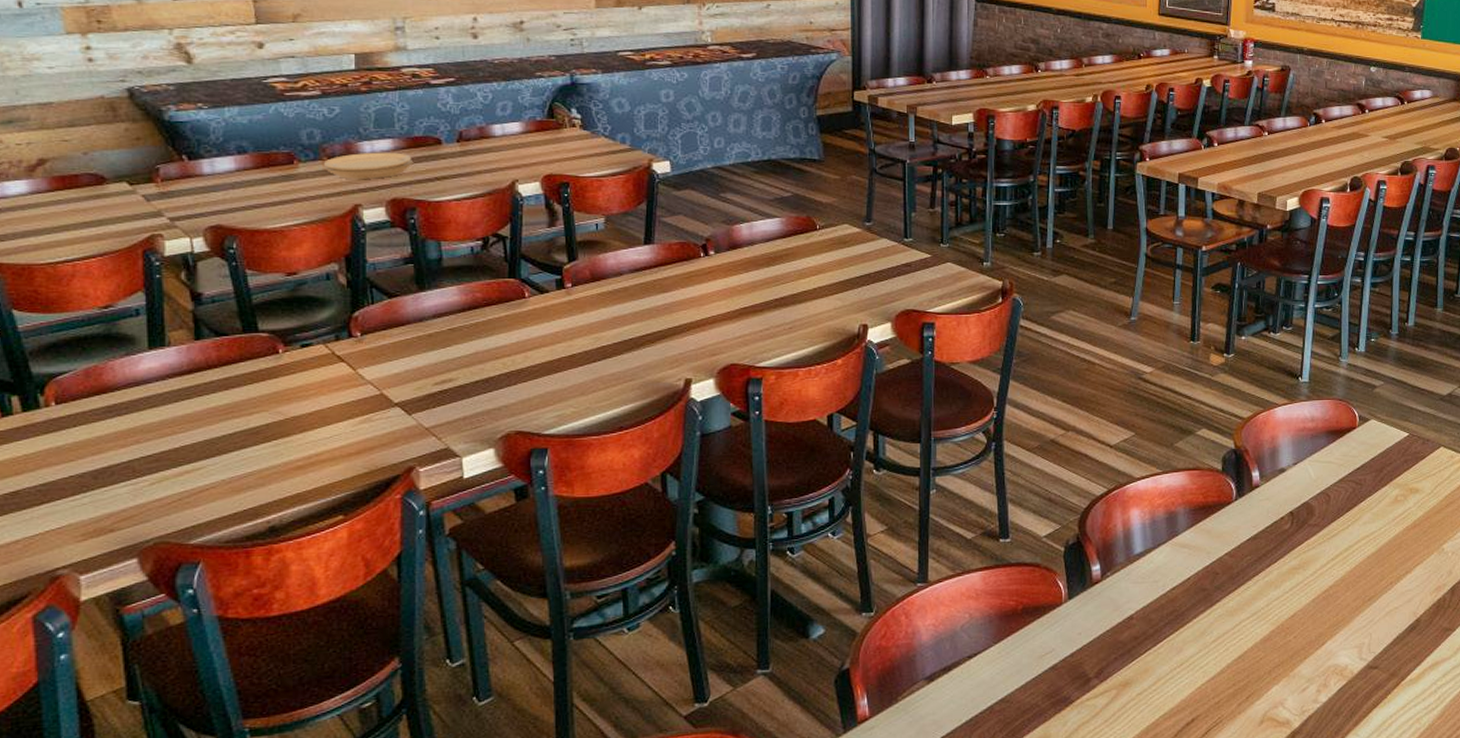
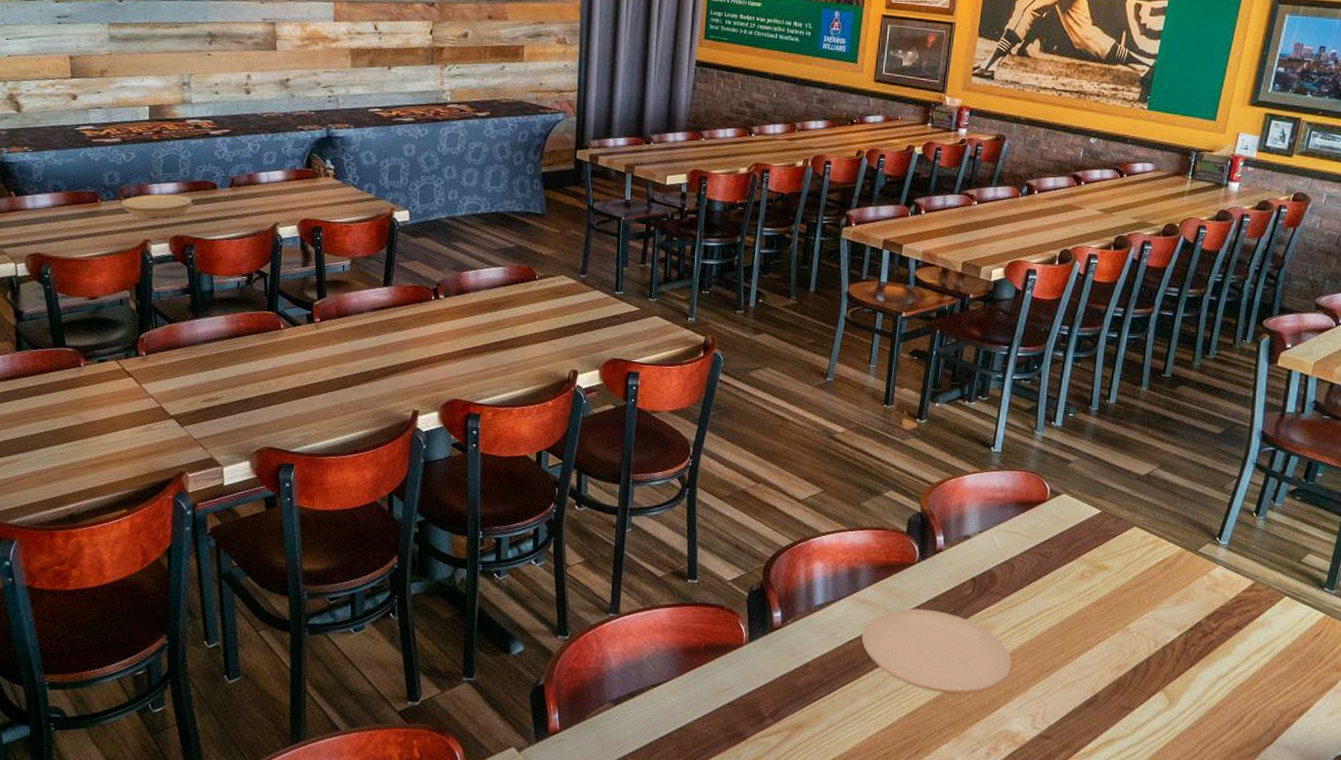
plate: none [1184,548,1335,633] -> present [861,608,1012,693]

